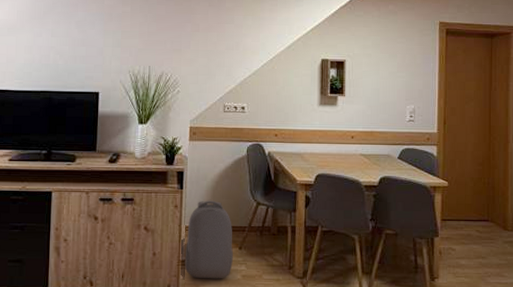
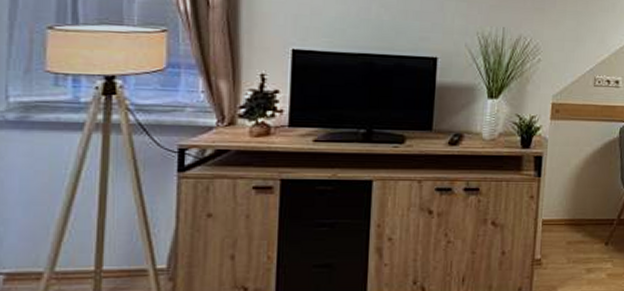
backpack: present [184,200,234,279] -> none [539,189,599,280]

